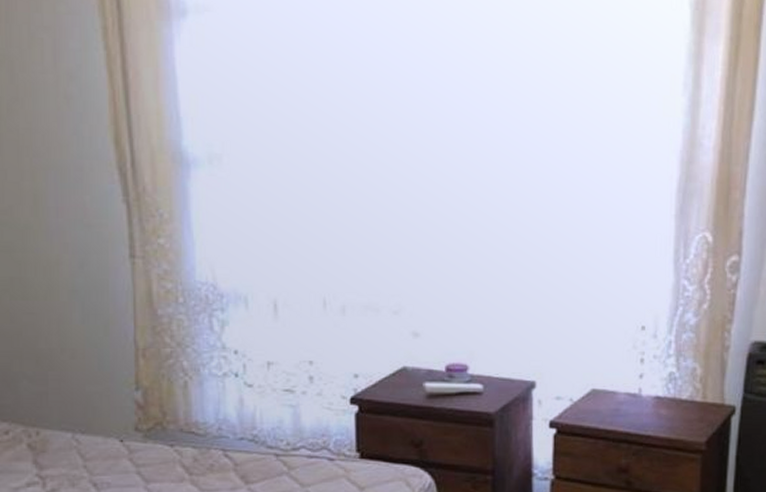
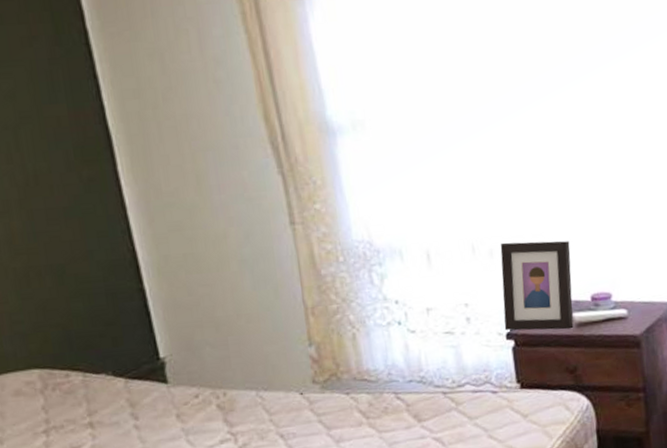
picture frame: none [349,300,429,400] -> present [500,240,574,331]

